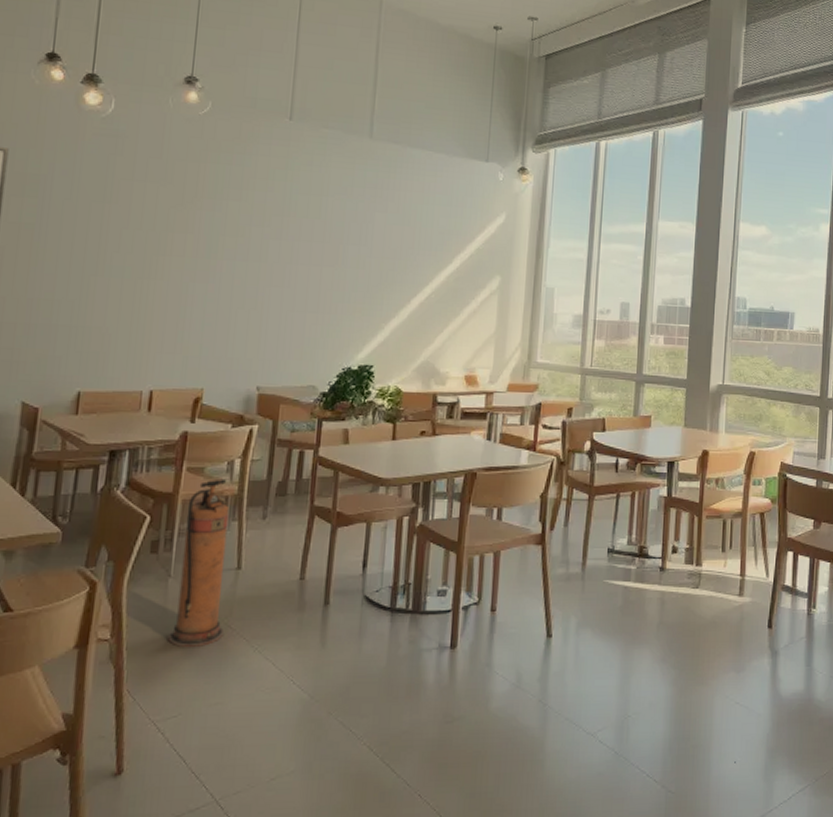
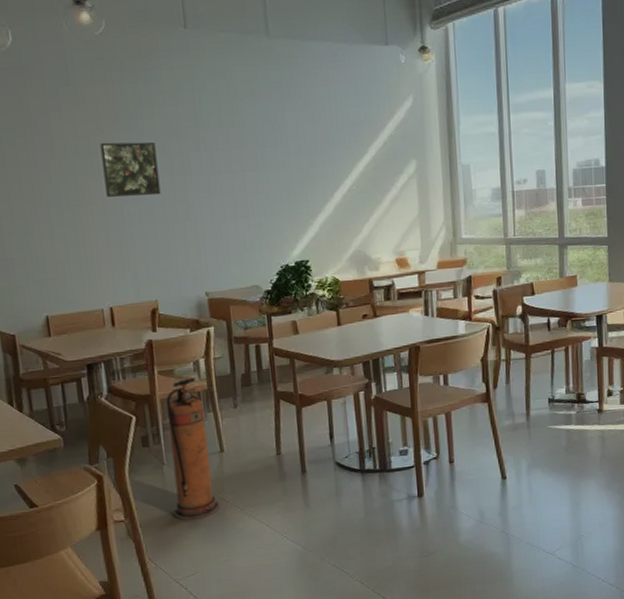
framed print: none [174,218,236,279] -> present [100,142,161,197]

